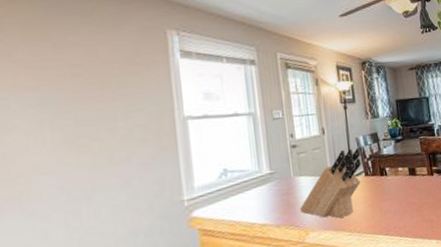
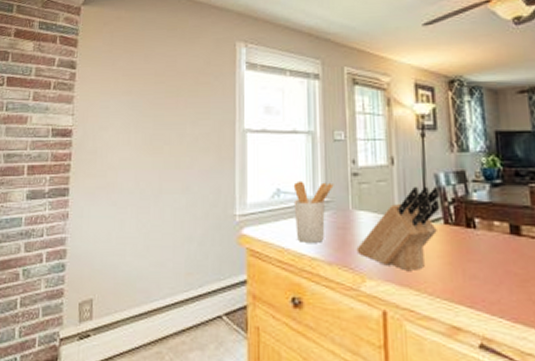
utensil holder: none [239,156,276,213] -> present [293,180,334,243]

